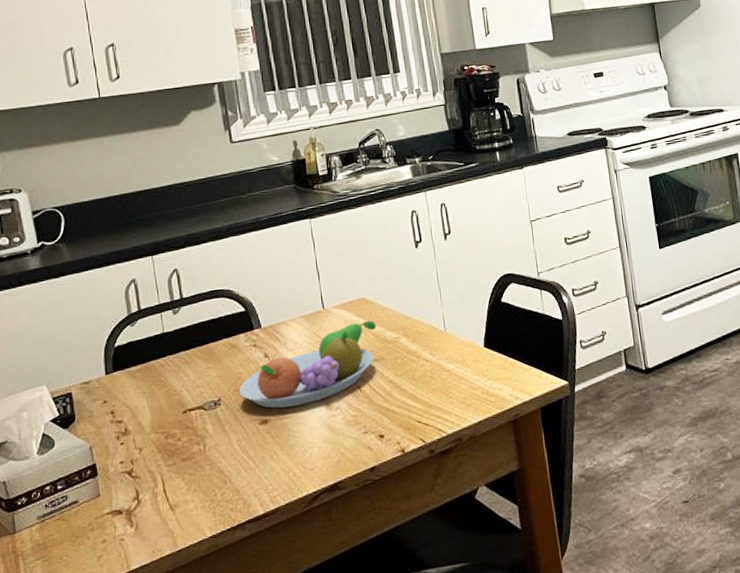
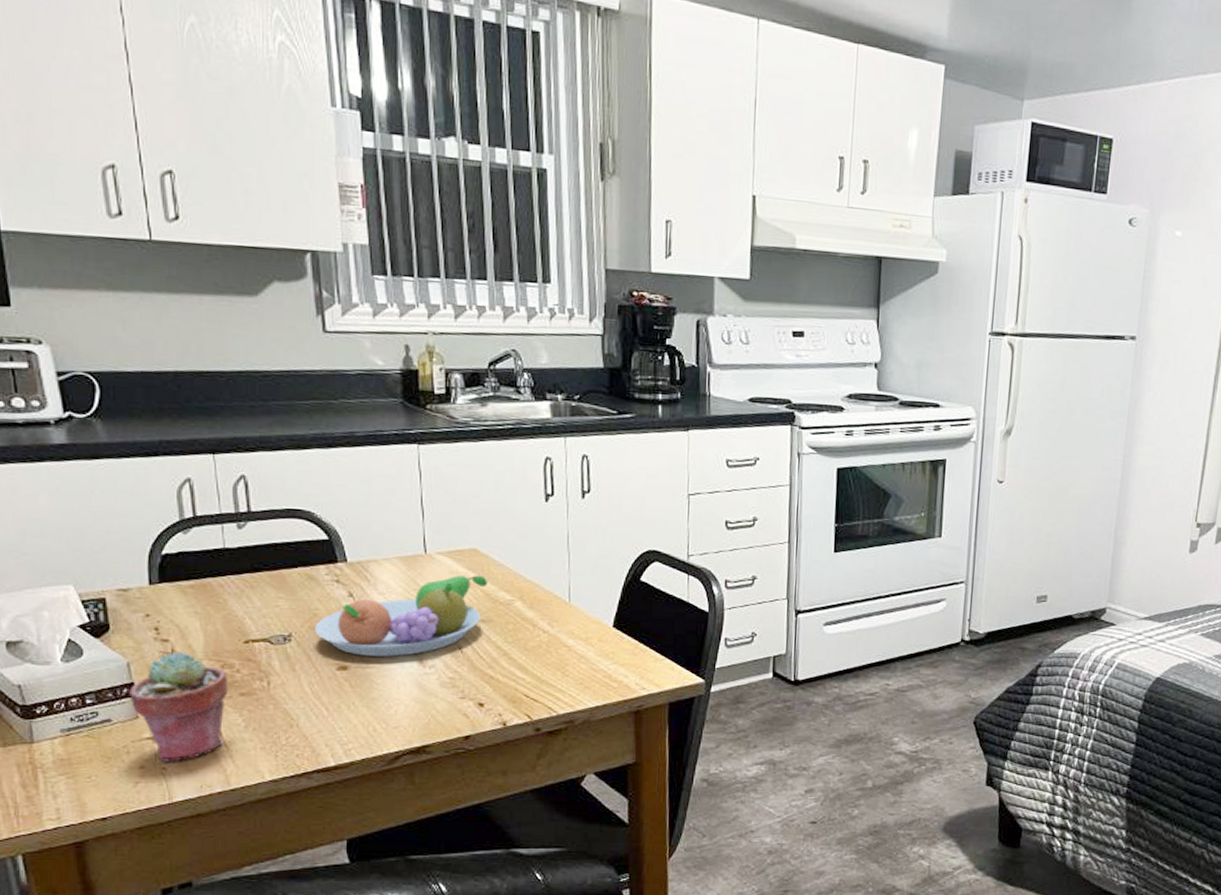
potted succulent: none [92,430,172,534] -> present [129,652,229,762]

